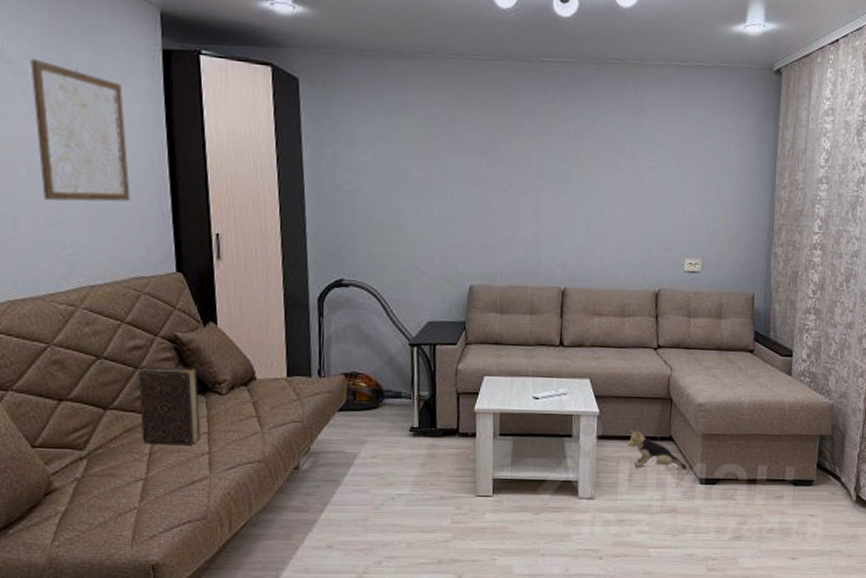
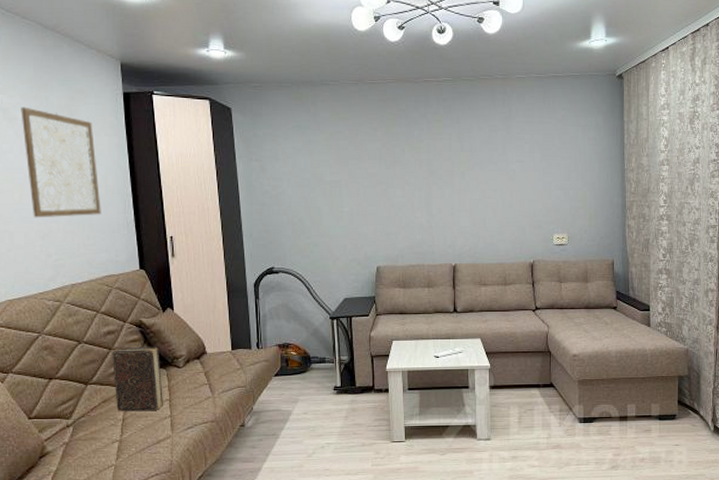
plush toy: present [628,429,687,468] -> none [516,379,567,412]

